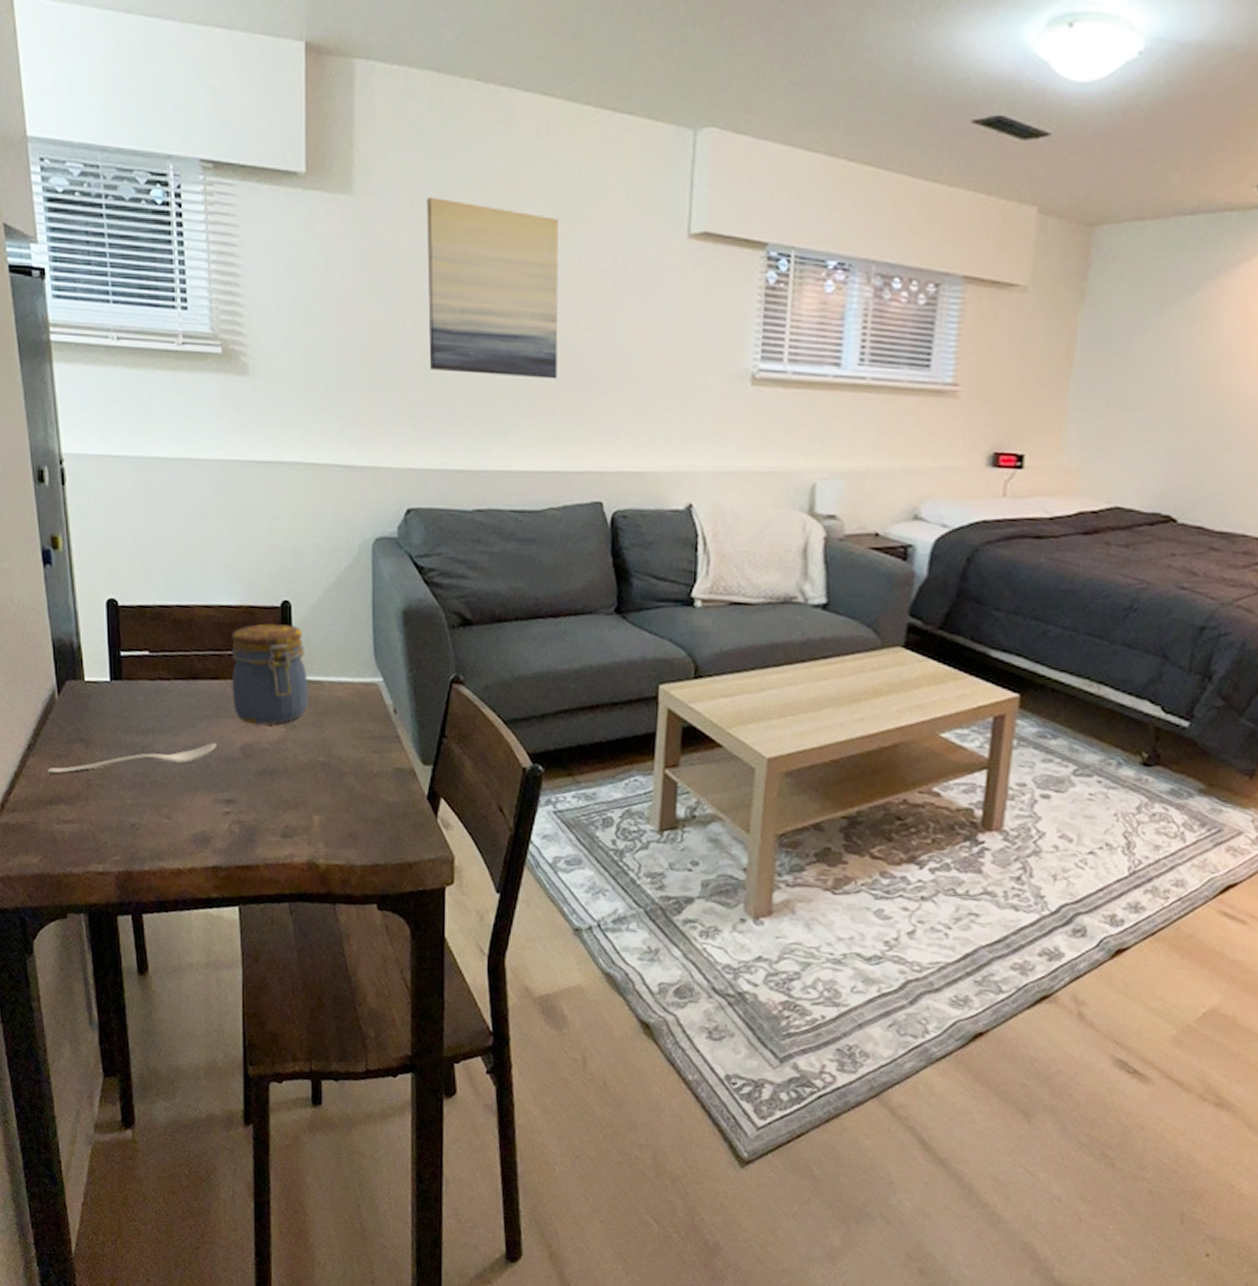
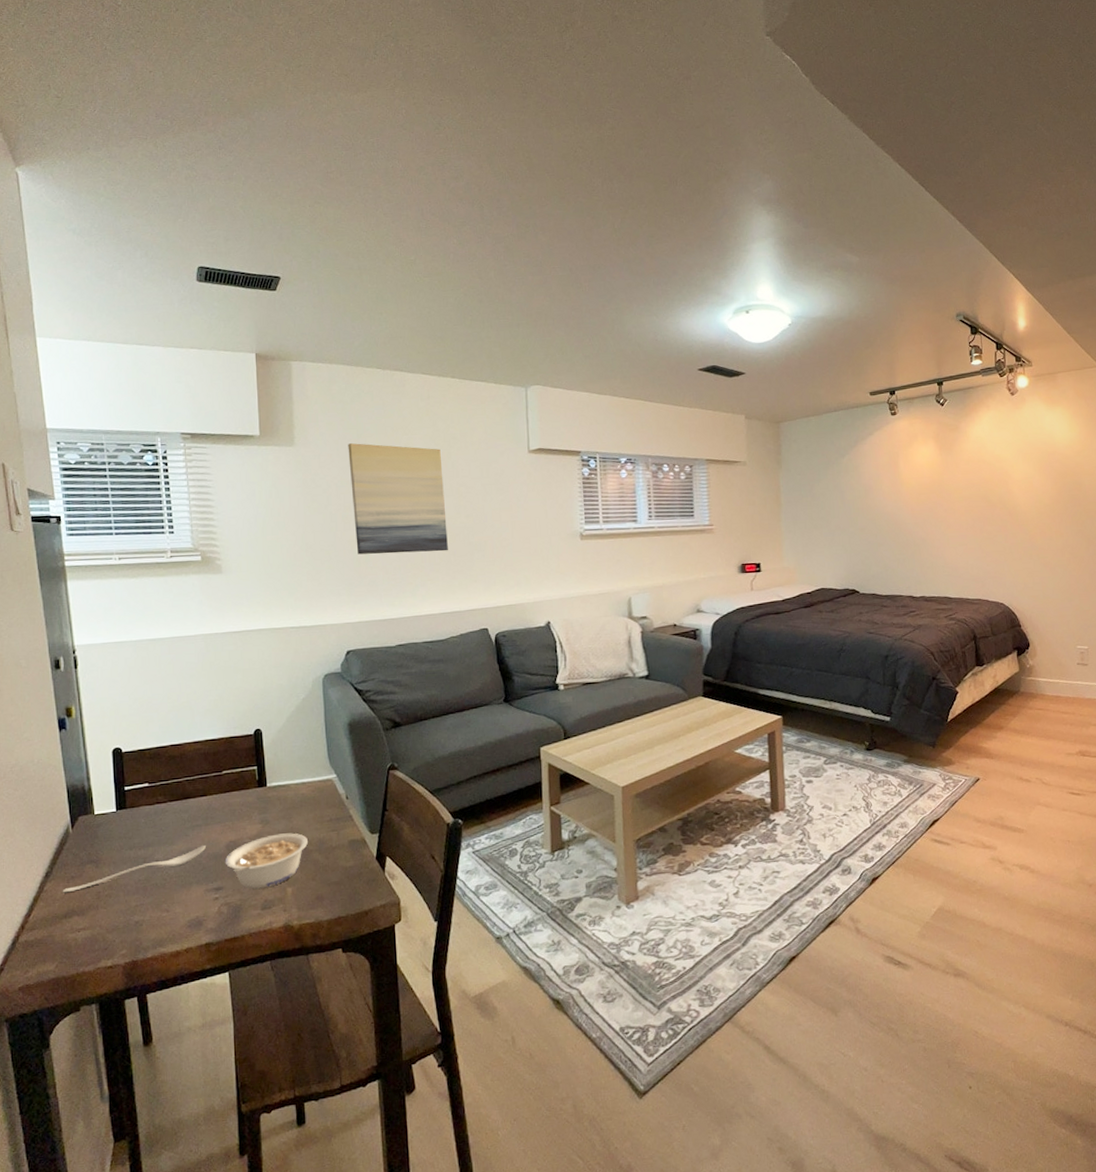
jar: present [232,623,309,725] -> none [216,746,279,826]
legume: none [238,744,342,811] -> present [225,833,308,889]

